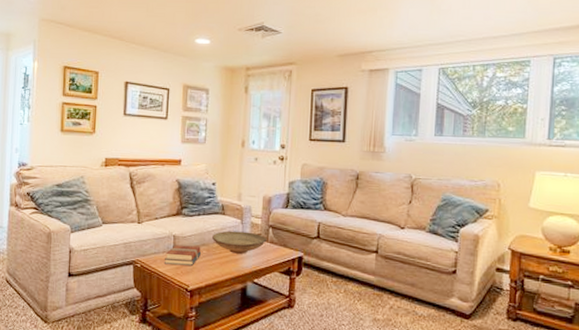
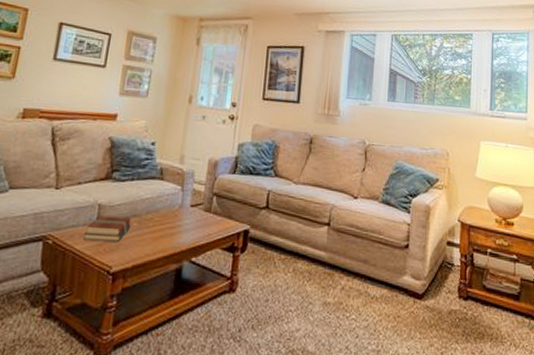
decorative bowl: present [212,231,267,254] -> none [146,199,210,227]

